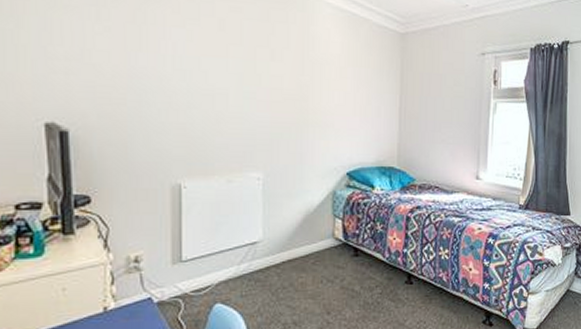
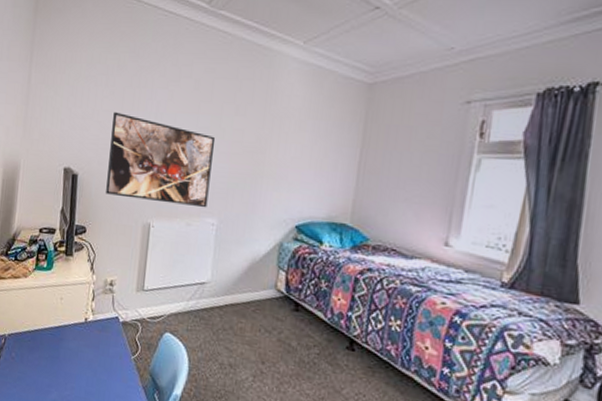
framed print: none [113,52,251,162] -> present [106,111,216,208]

